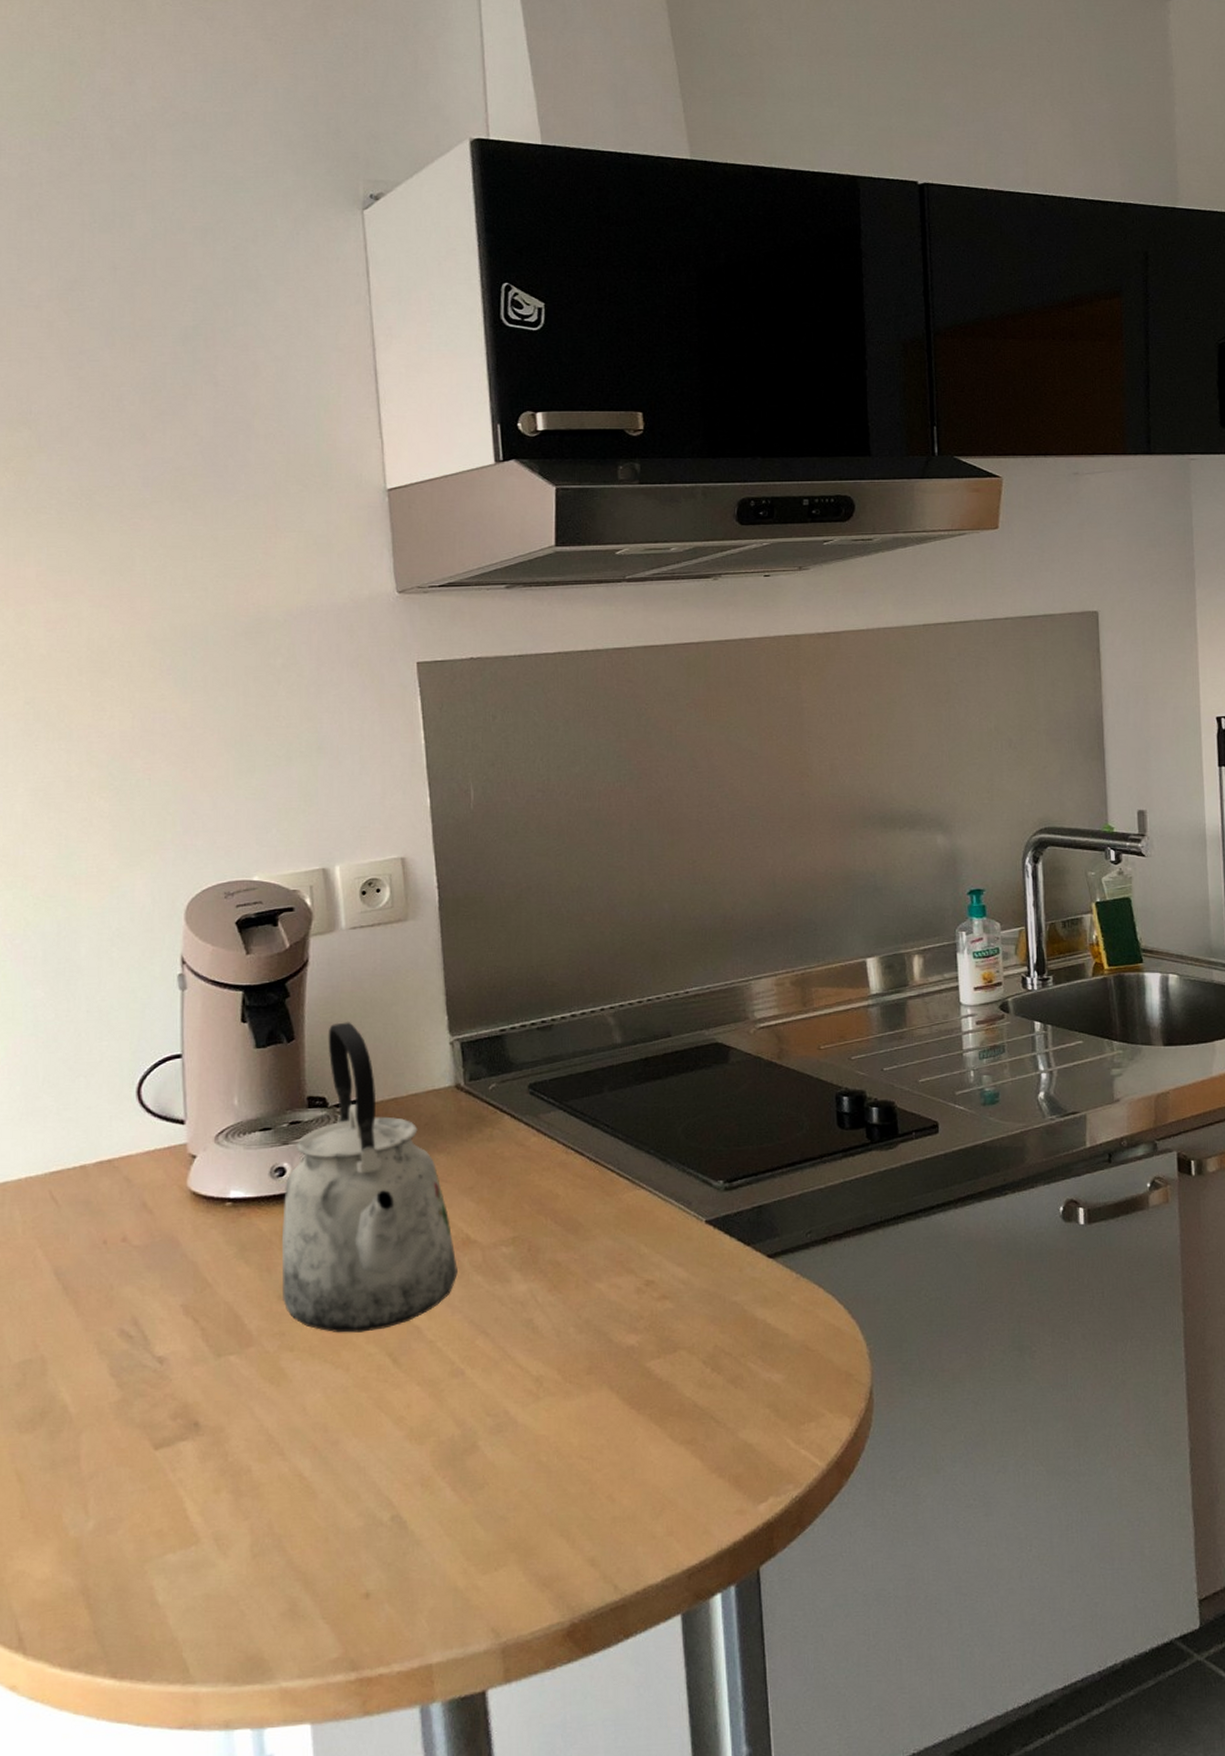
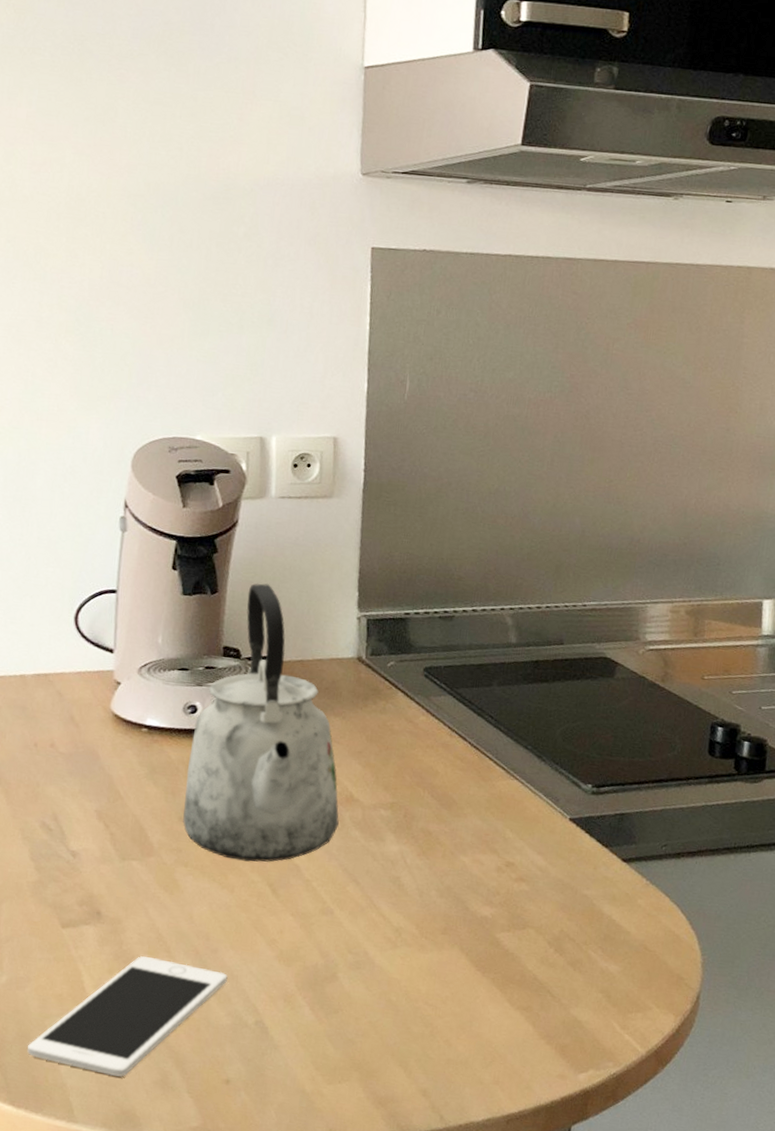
cell phone: none [125,1464,353,1618] -> present [26,956,228,1077]

